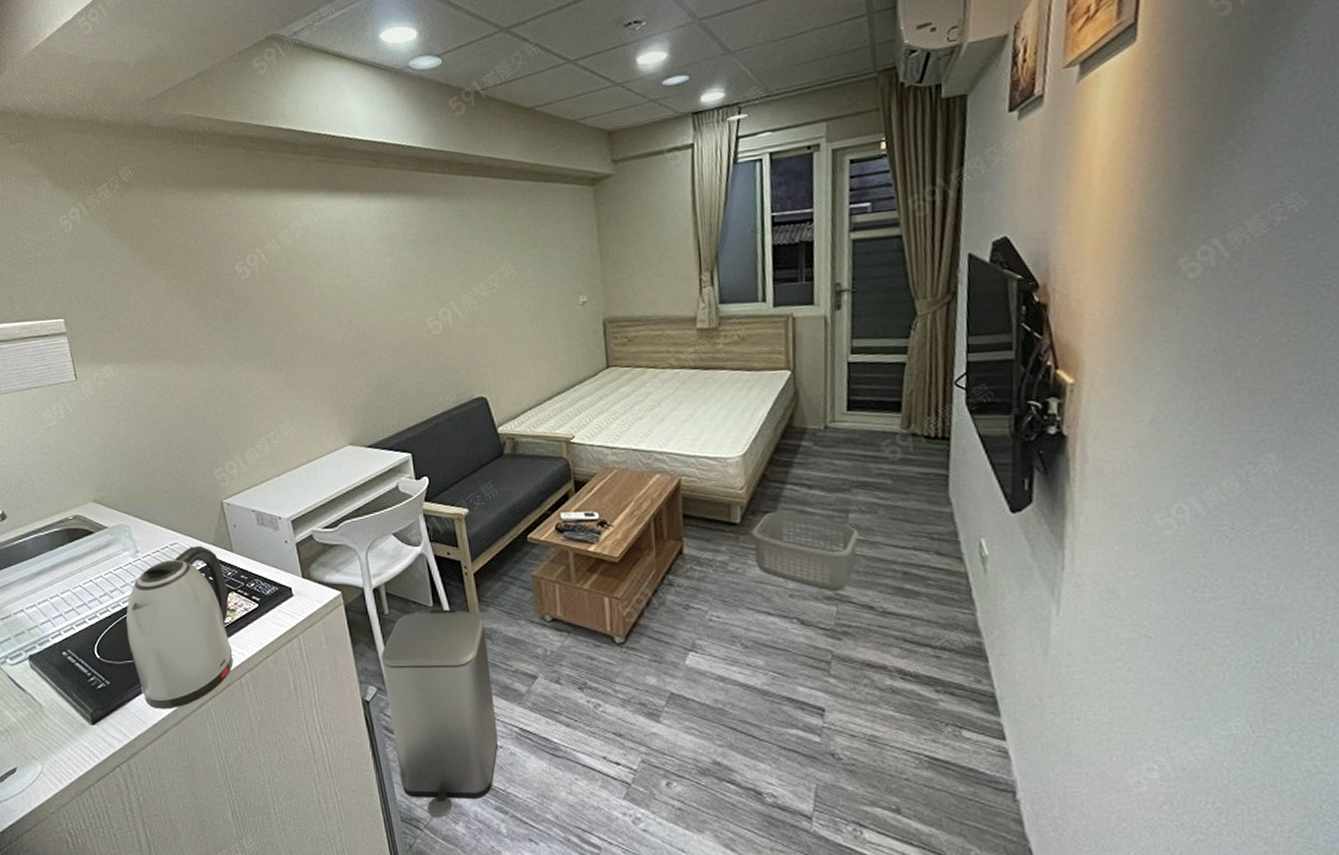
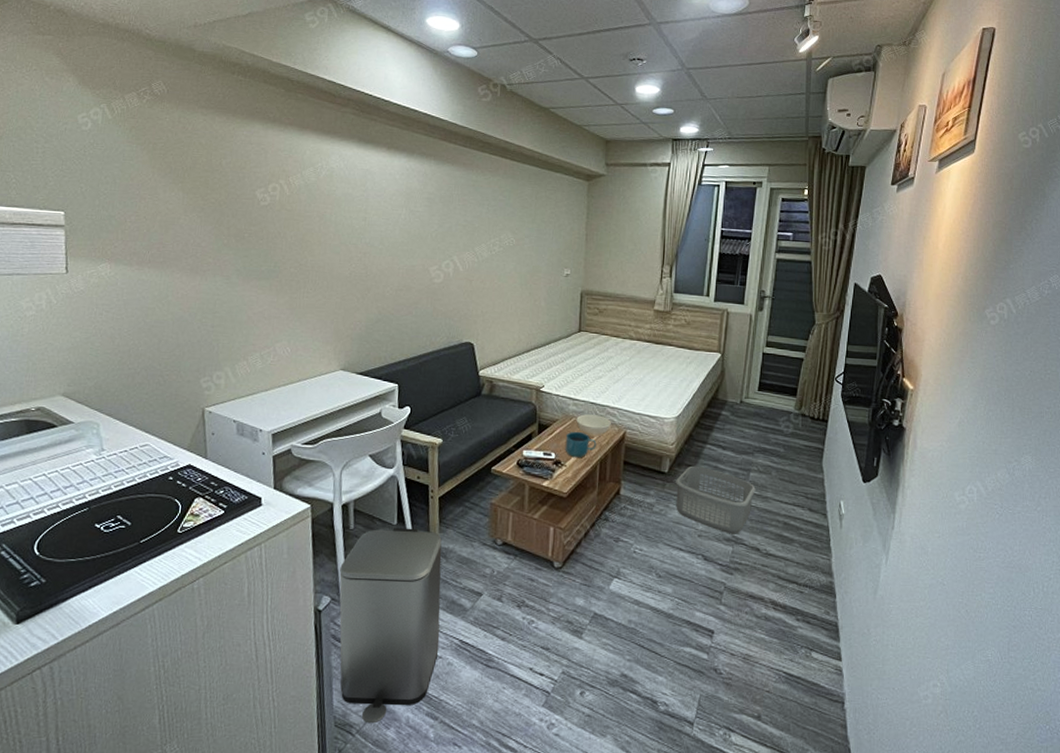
kettle: present [126,545,233,710] -> none [75,449,195,611]
cup: none [608,484,647,515] -> present [565,431,597,457]
bowl: none [618,463,661,490] -> present [576,414,611,437]

